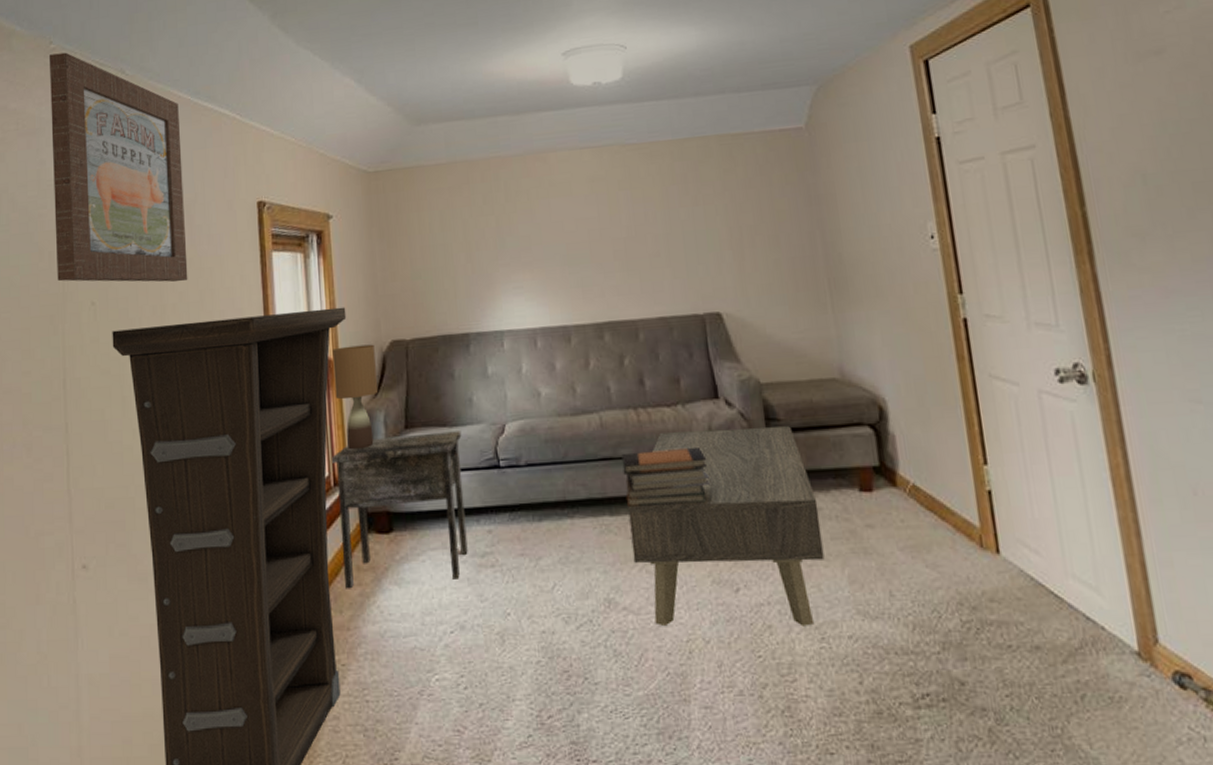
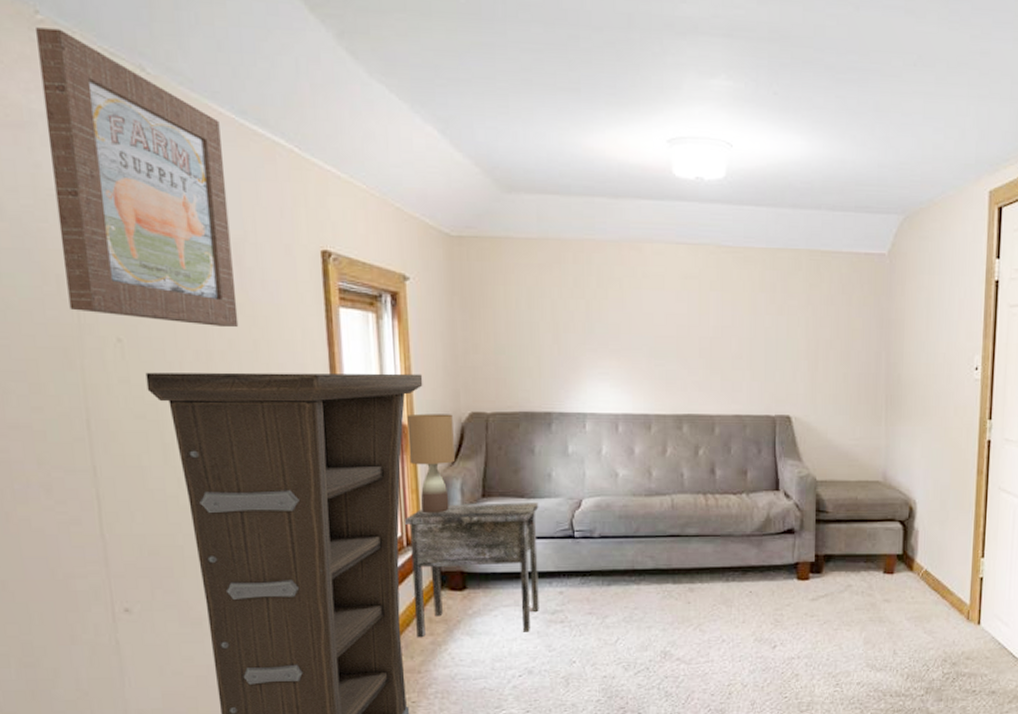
book stack: present [621,448,710,507] -> none [688,531,763,577]
coffee table: present [628,426,825,627] -> none [690,517,849,675]

